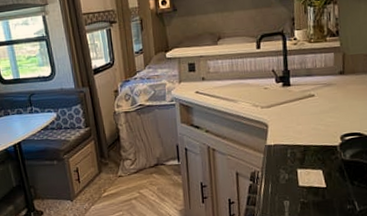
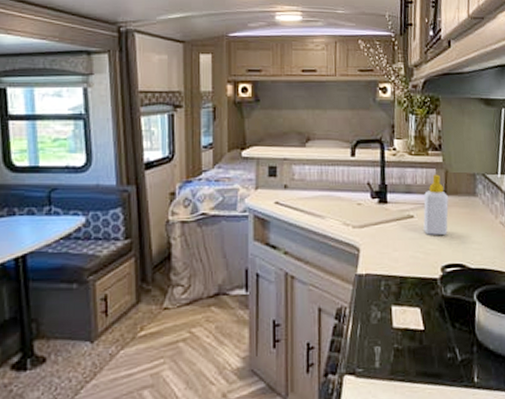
soap bottle: none [323,57,347,110] -> present [423,174,449,235]

